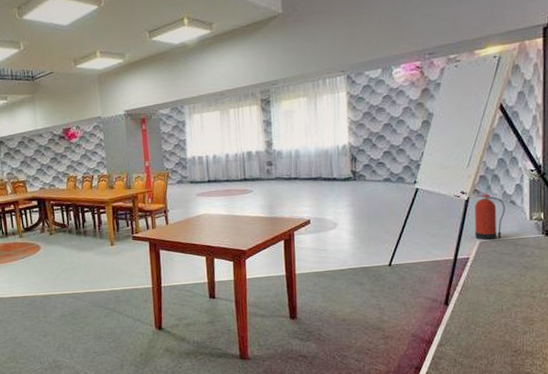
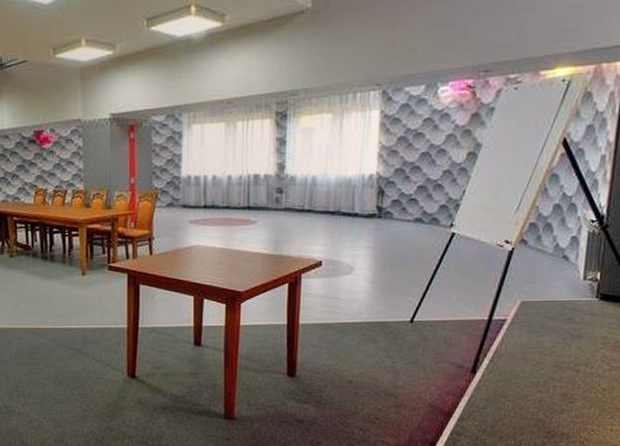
fire extinguisher: present [474,190,505,241] -> none [515,241,556,301]

